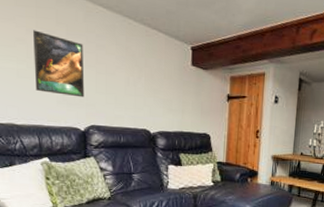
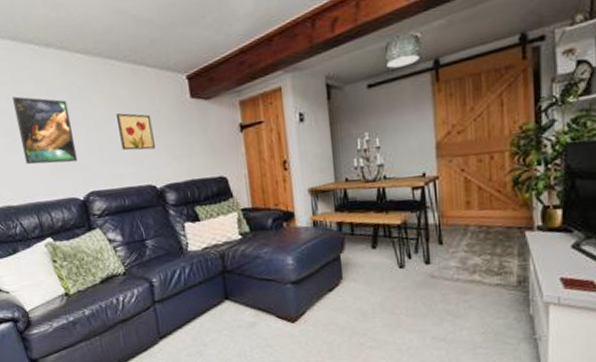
wall art: none [125,65,155,100] -> present [115,113,155,151]

